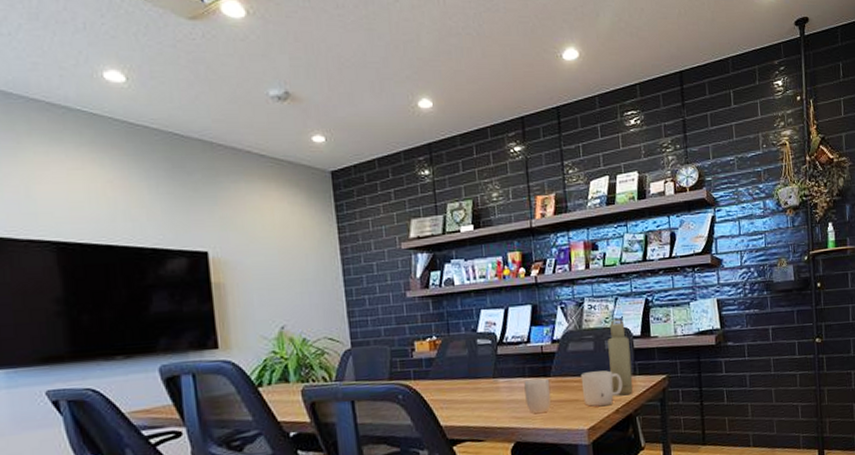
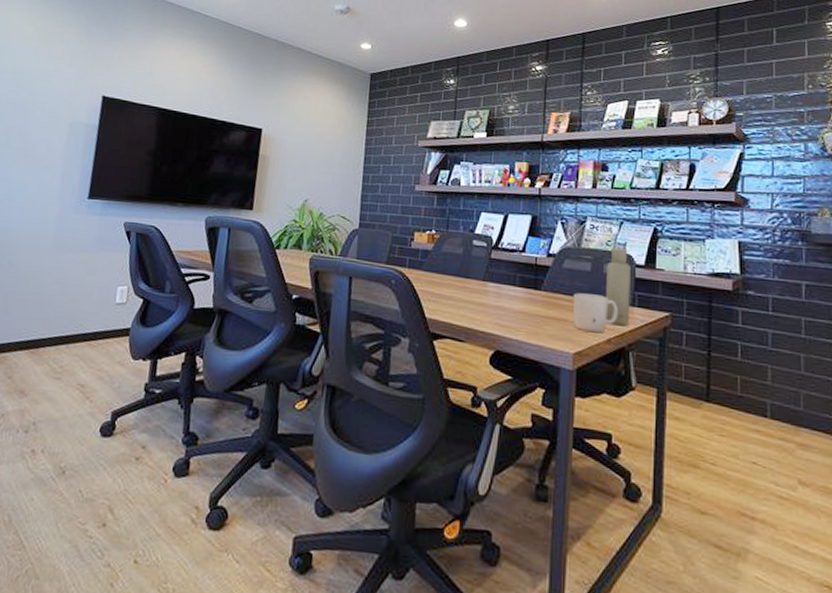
cup: present [524,378,552,414] -> none [512,289,540,327]

